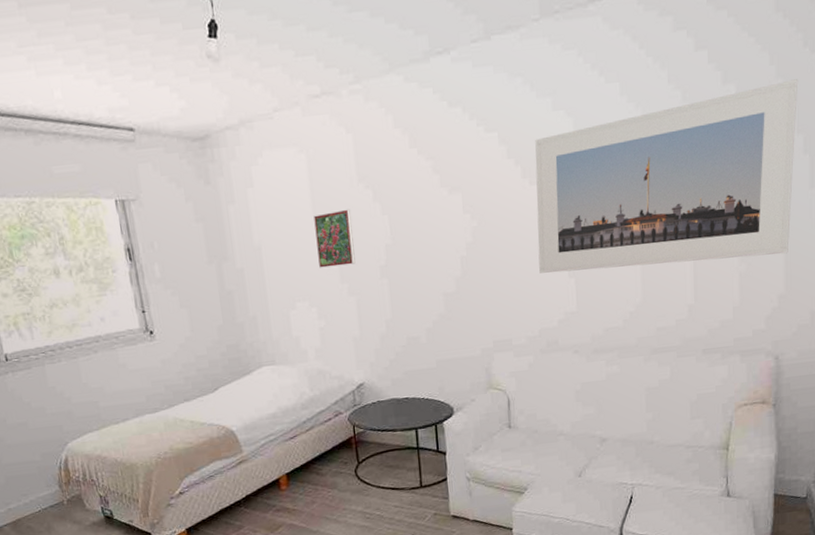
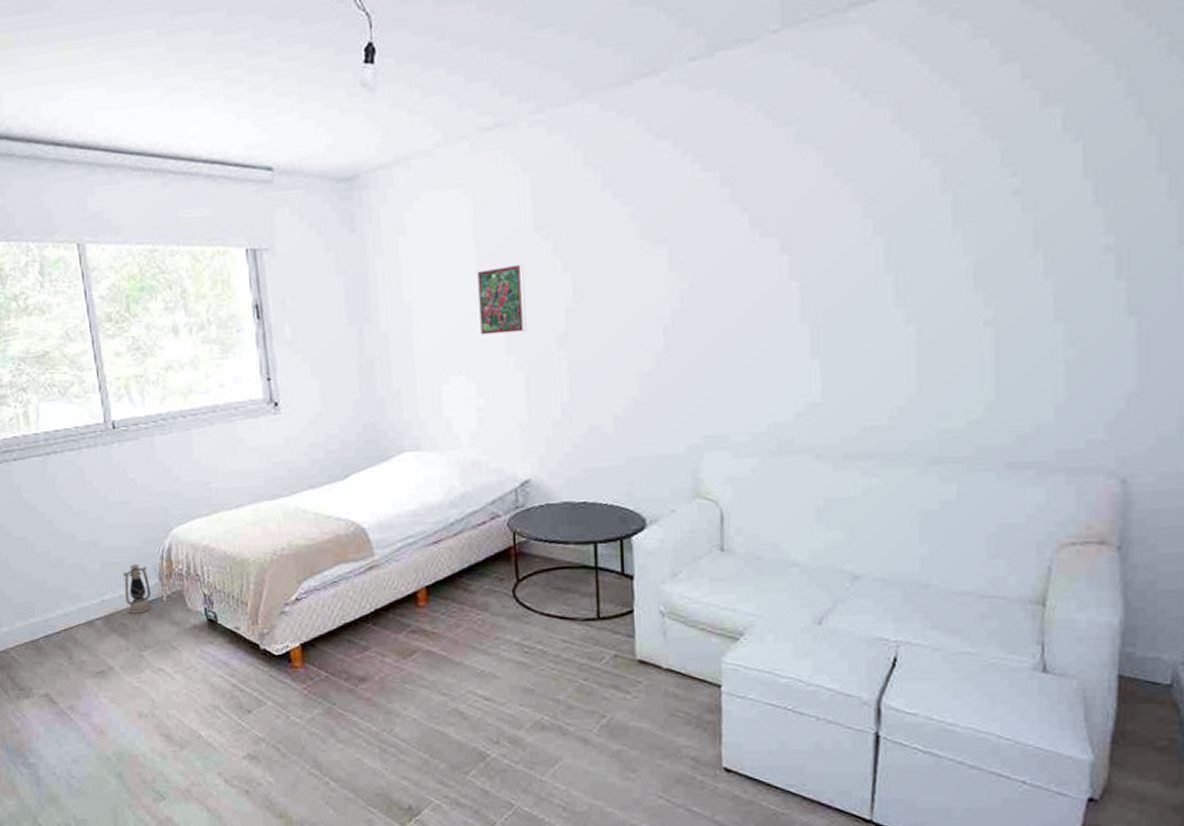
lantern: none [26,475,55,518] -> present [123,563,152,614]
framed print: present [535,79,799,273] -> none [769,98,1161,352]

